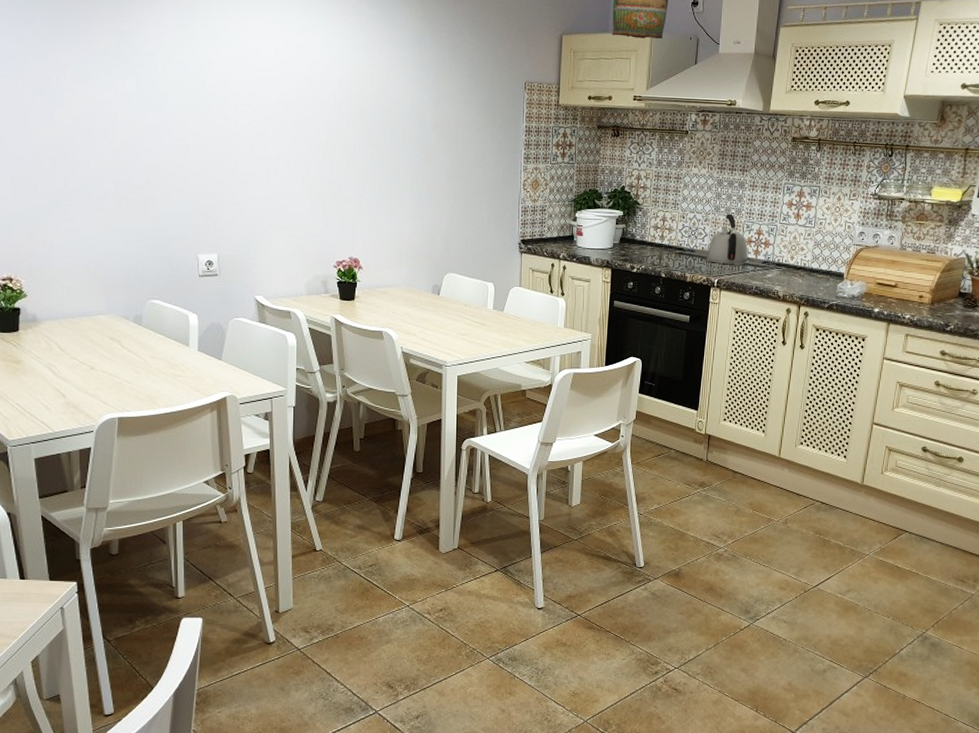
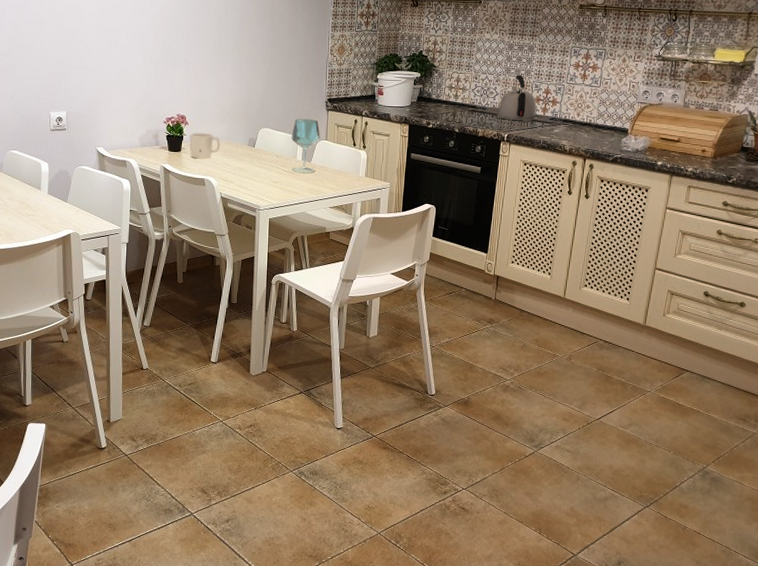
mug: none [364,279,400,309] -> present [189,133,221,159]
wine glass: none [480,262,513,324] -> present [291,119,320,174]

